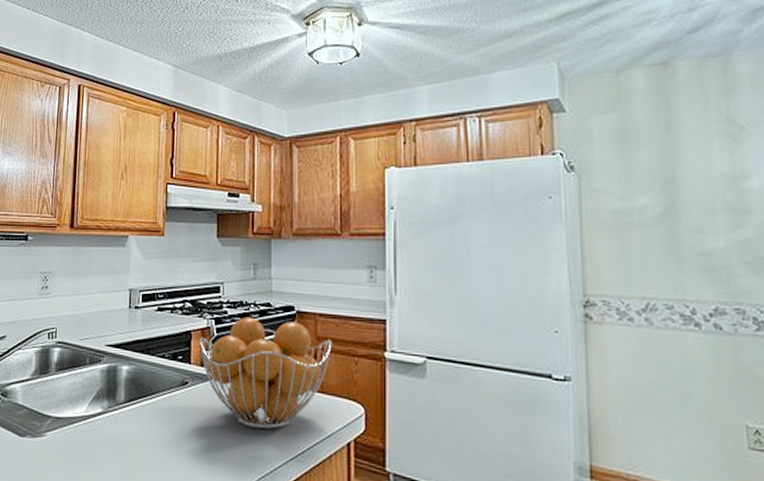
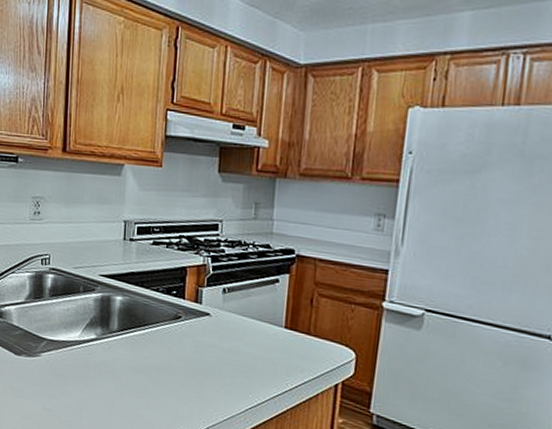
fruit basket: present [199,317,332,429] -> none [194,257,330,367]

